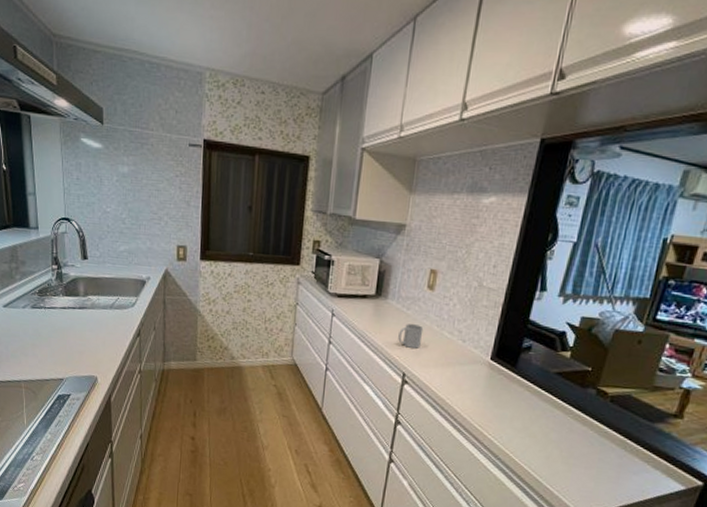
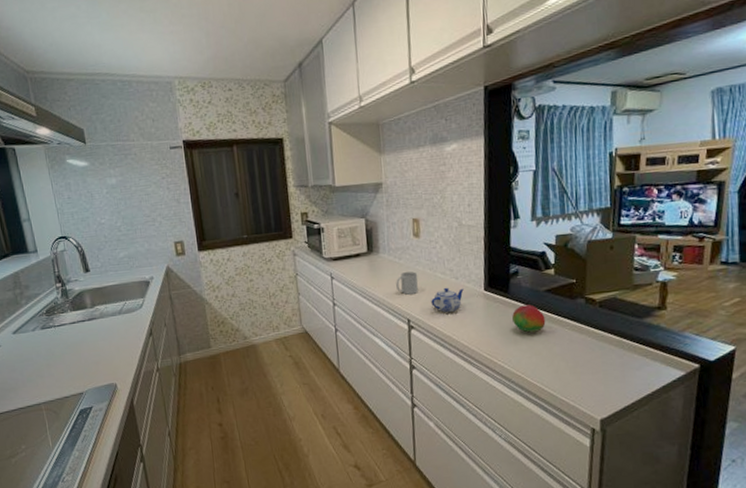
teapot: none [431,348,469,376] -> present [431,287,464,313]
fruit: none [513,383,549,414] -> present [512,304,546,333]

